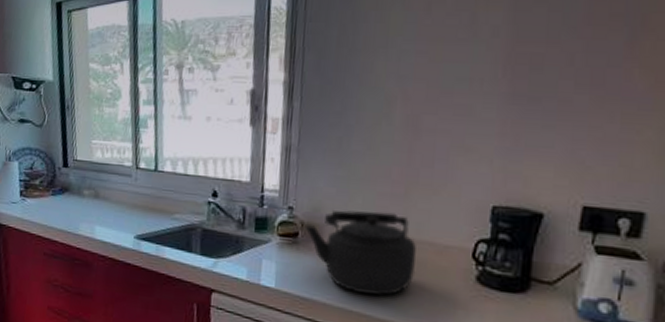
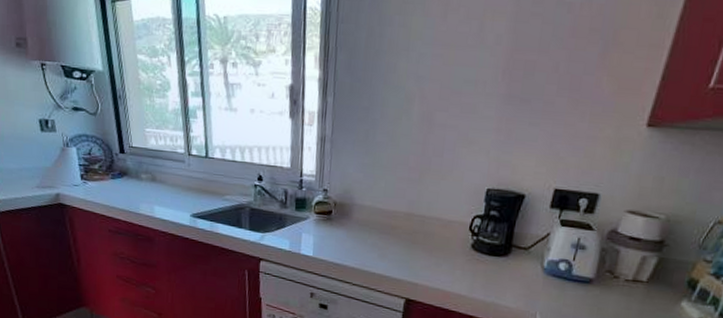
kettle: present [304,210,416,297] -> none [337,192,427,262]

